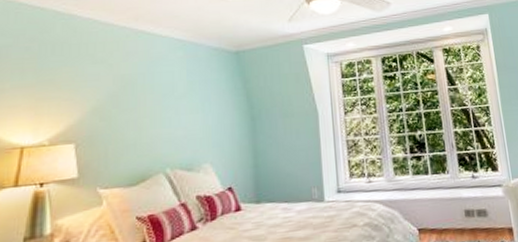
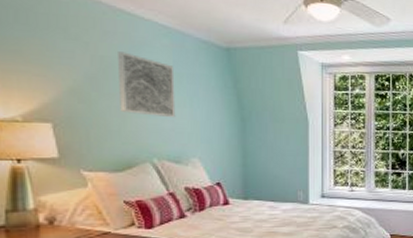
wall art: none [137,68,188,126] -> present [118,52,176,118]

